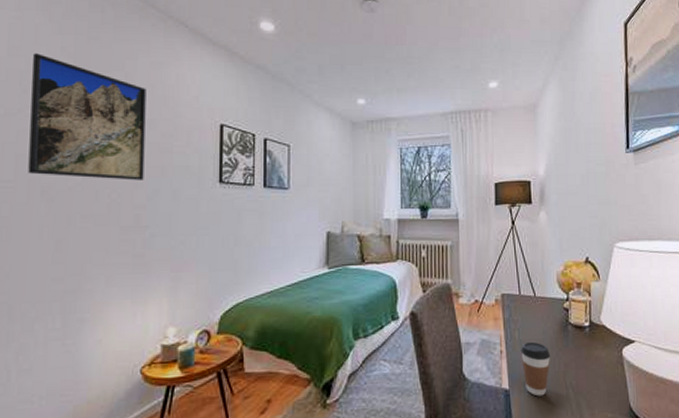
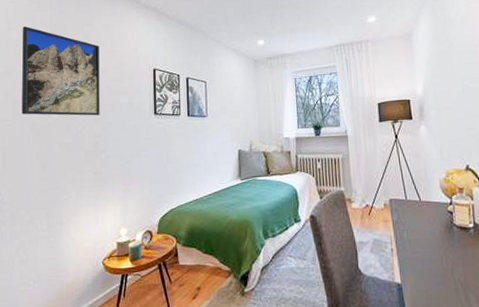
coffee cup: present [520,341,551,397] -> none [410,241,439,291]

